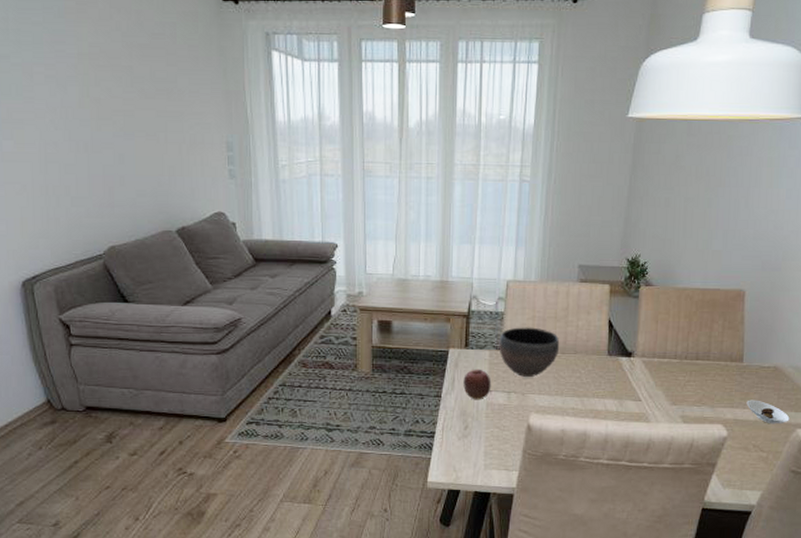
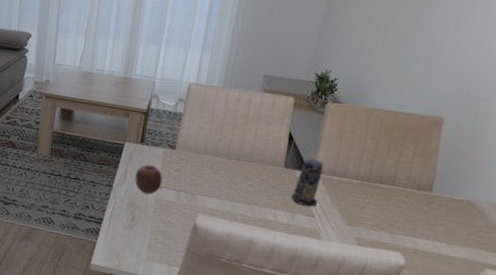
bowl: present [499,327,560,378] -> none [173,129,236,180]
candle: none [618,343,644,391] -> present [291,158,324,207]
saucer: present [746,400,790,424] -> none [430,231,479,261]

